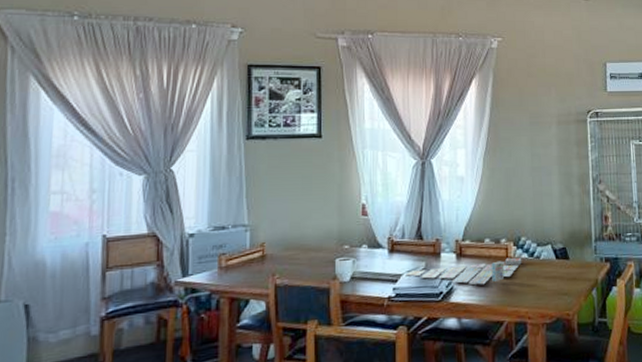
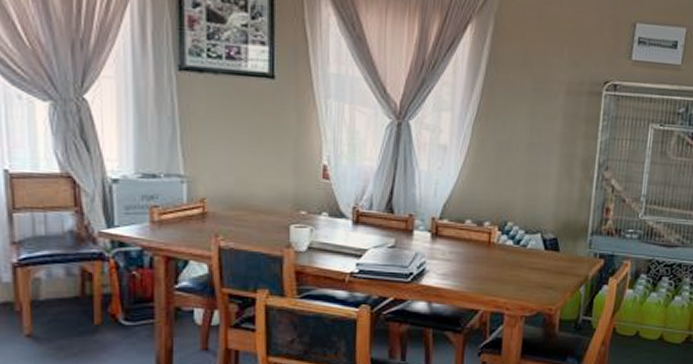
board game: present [405,257,522,285] -> none [370,243,506,270]

